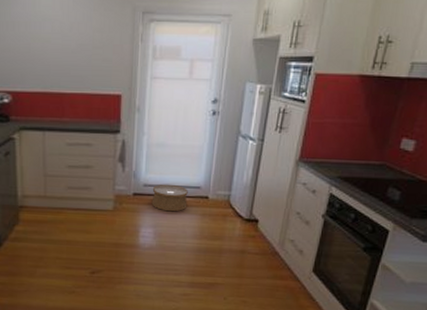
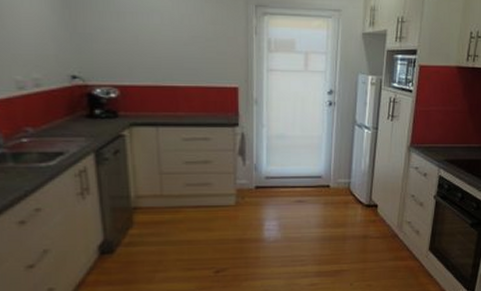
woven basket: present [151,184,188,212] -> none [274,175,310,203]

